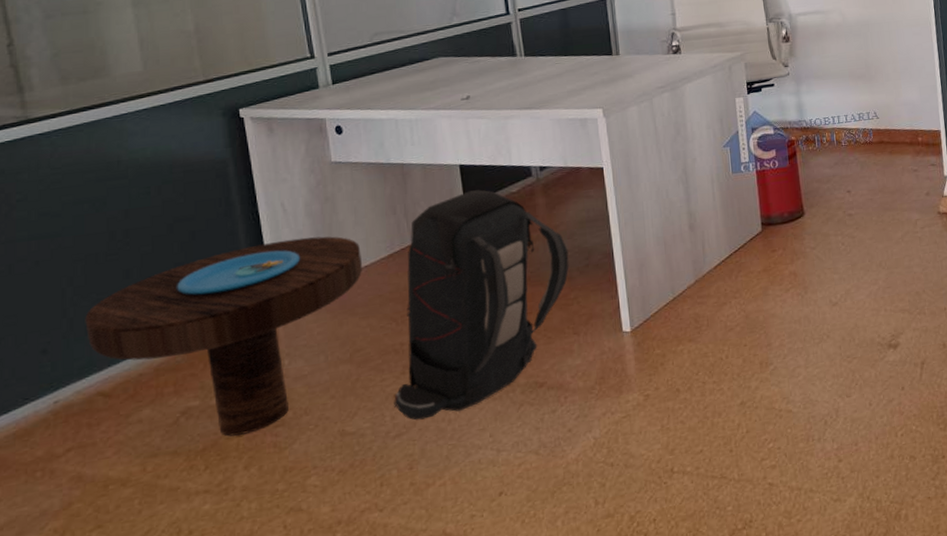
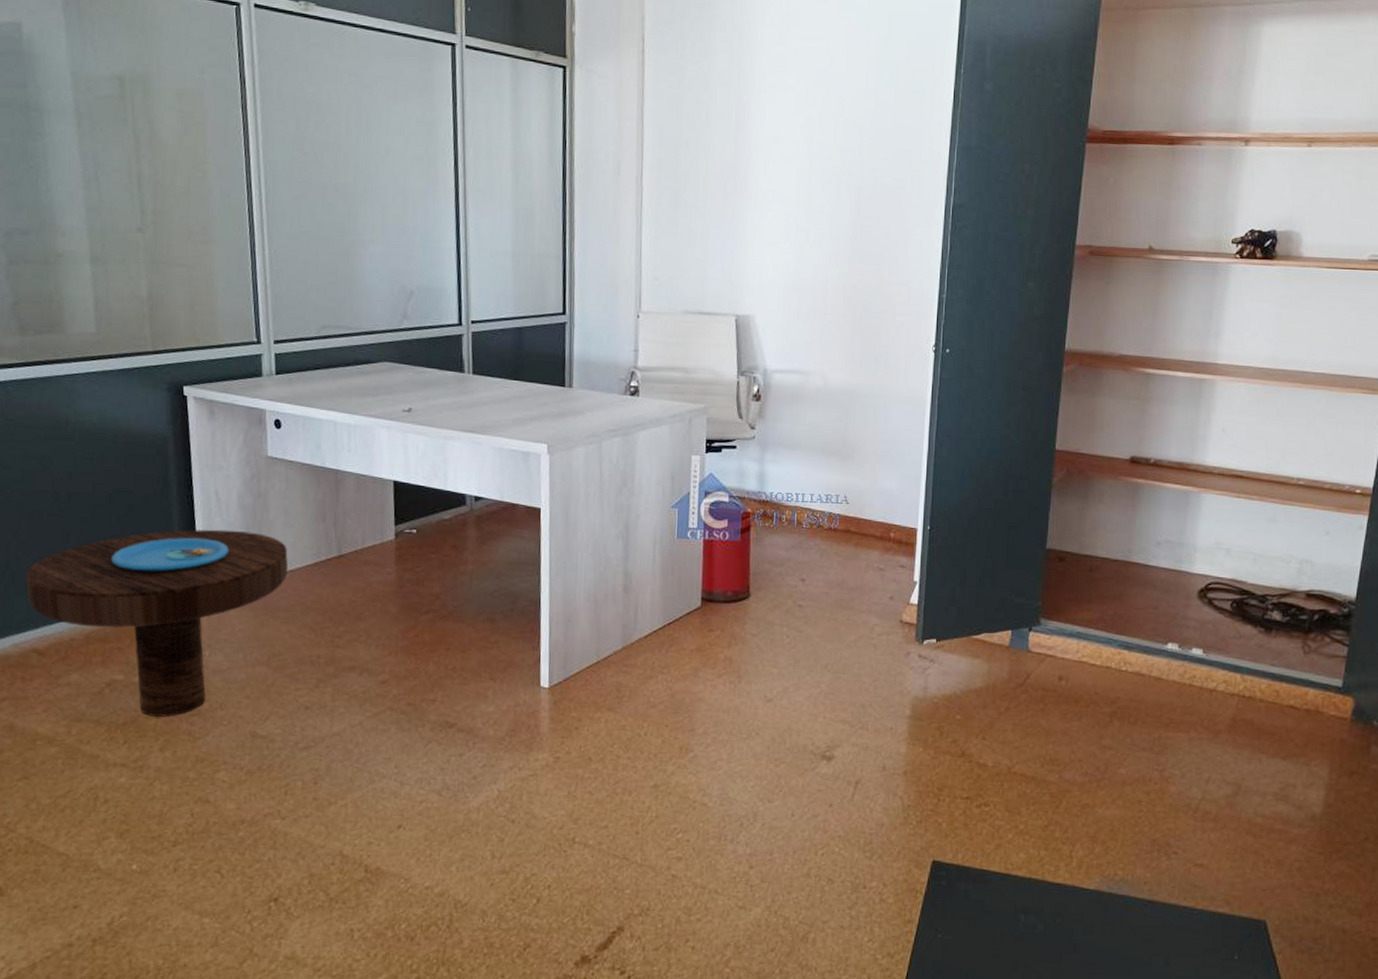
backpack: present [394,190,569,421] -> none [305,510,494,737]

